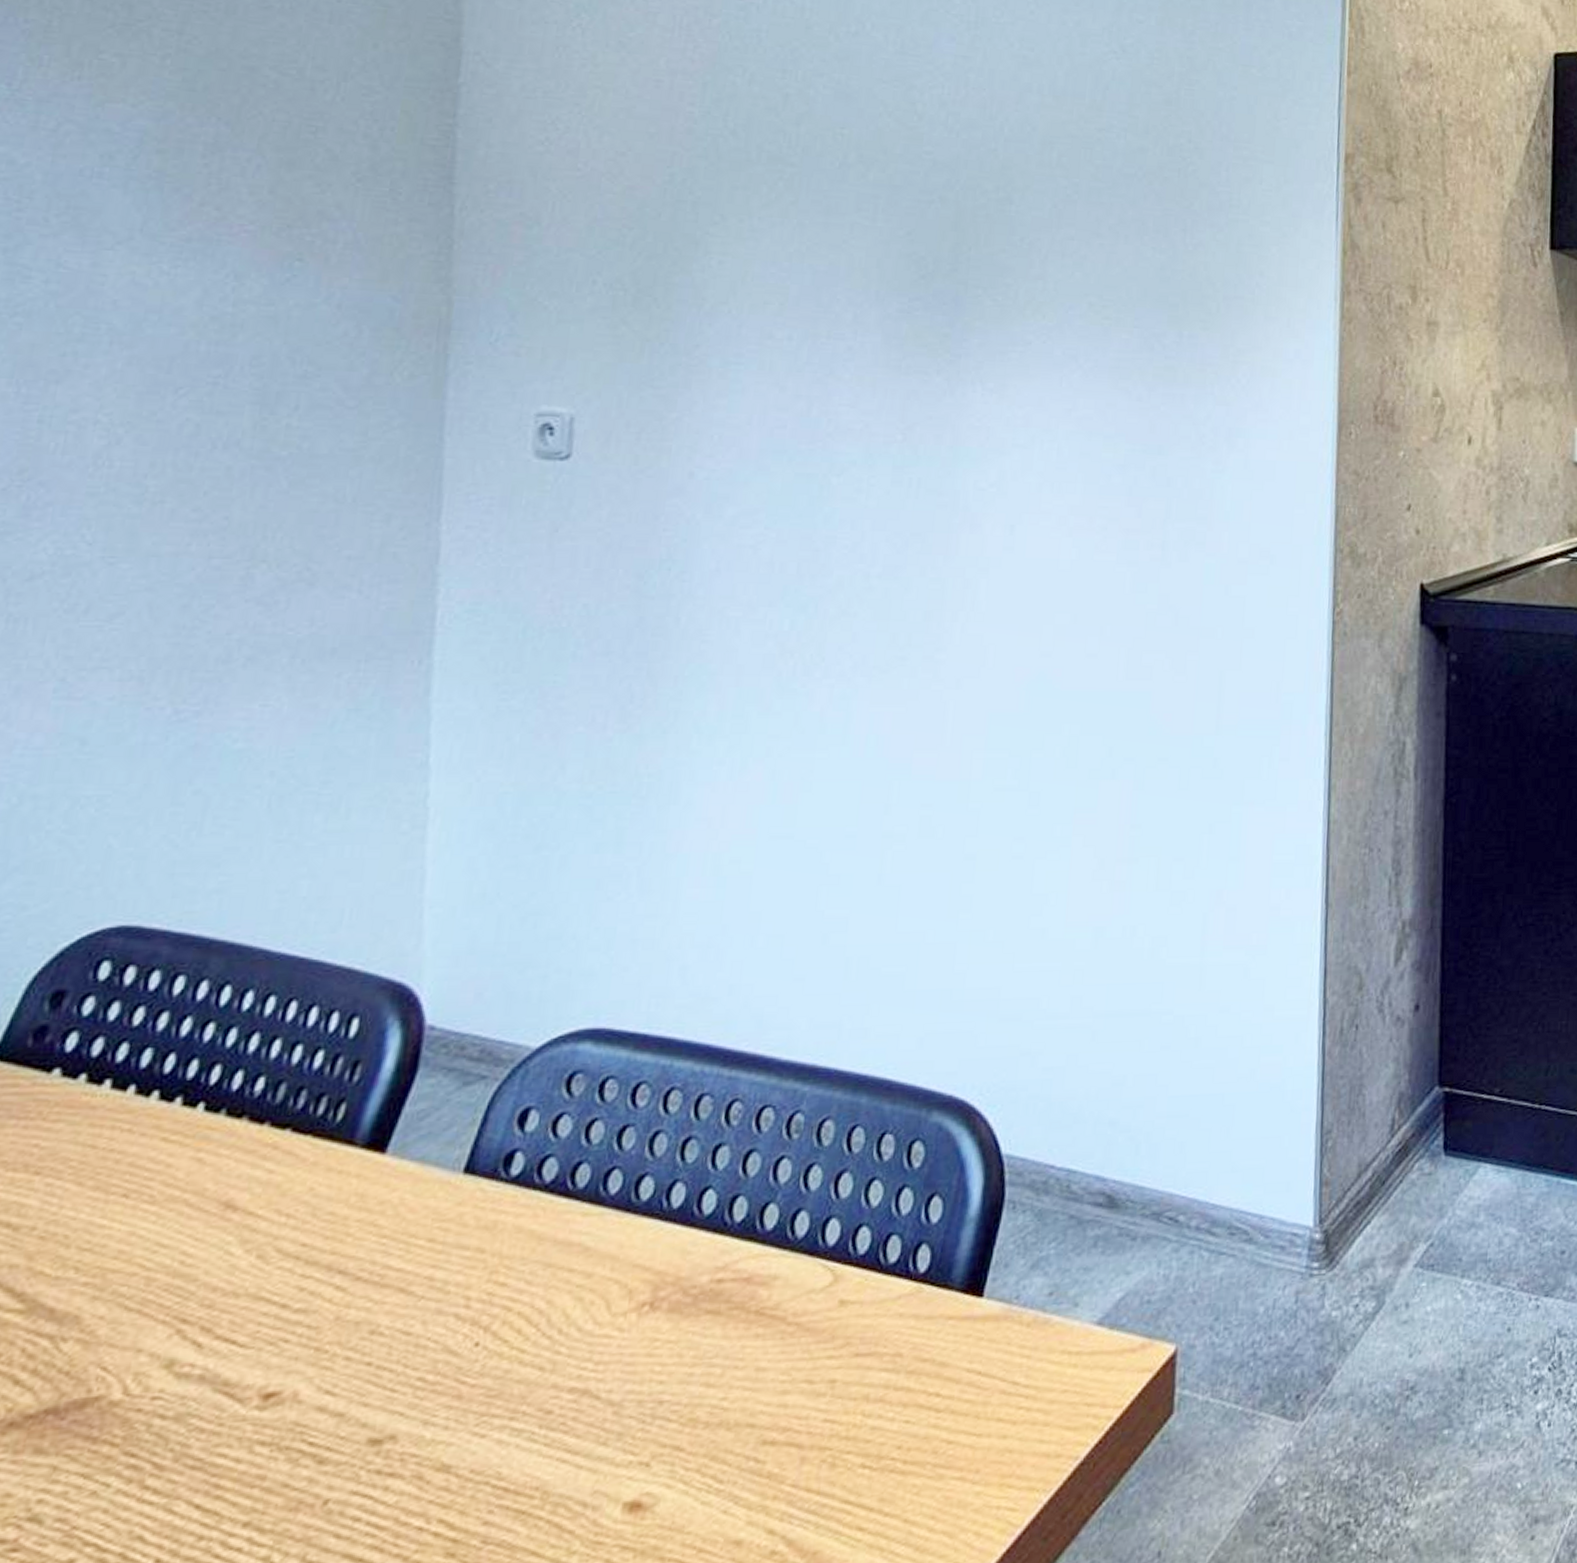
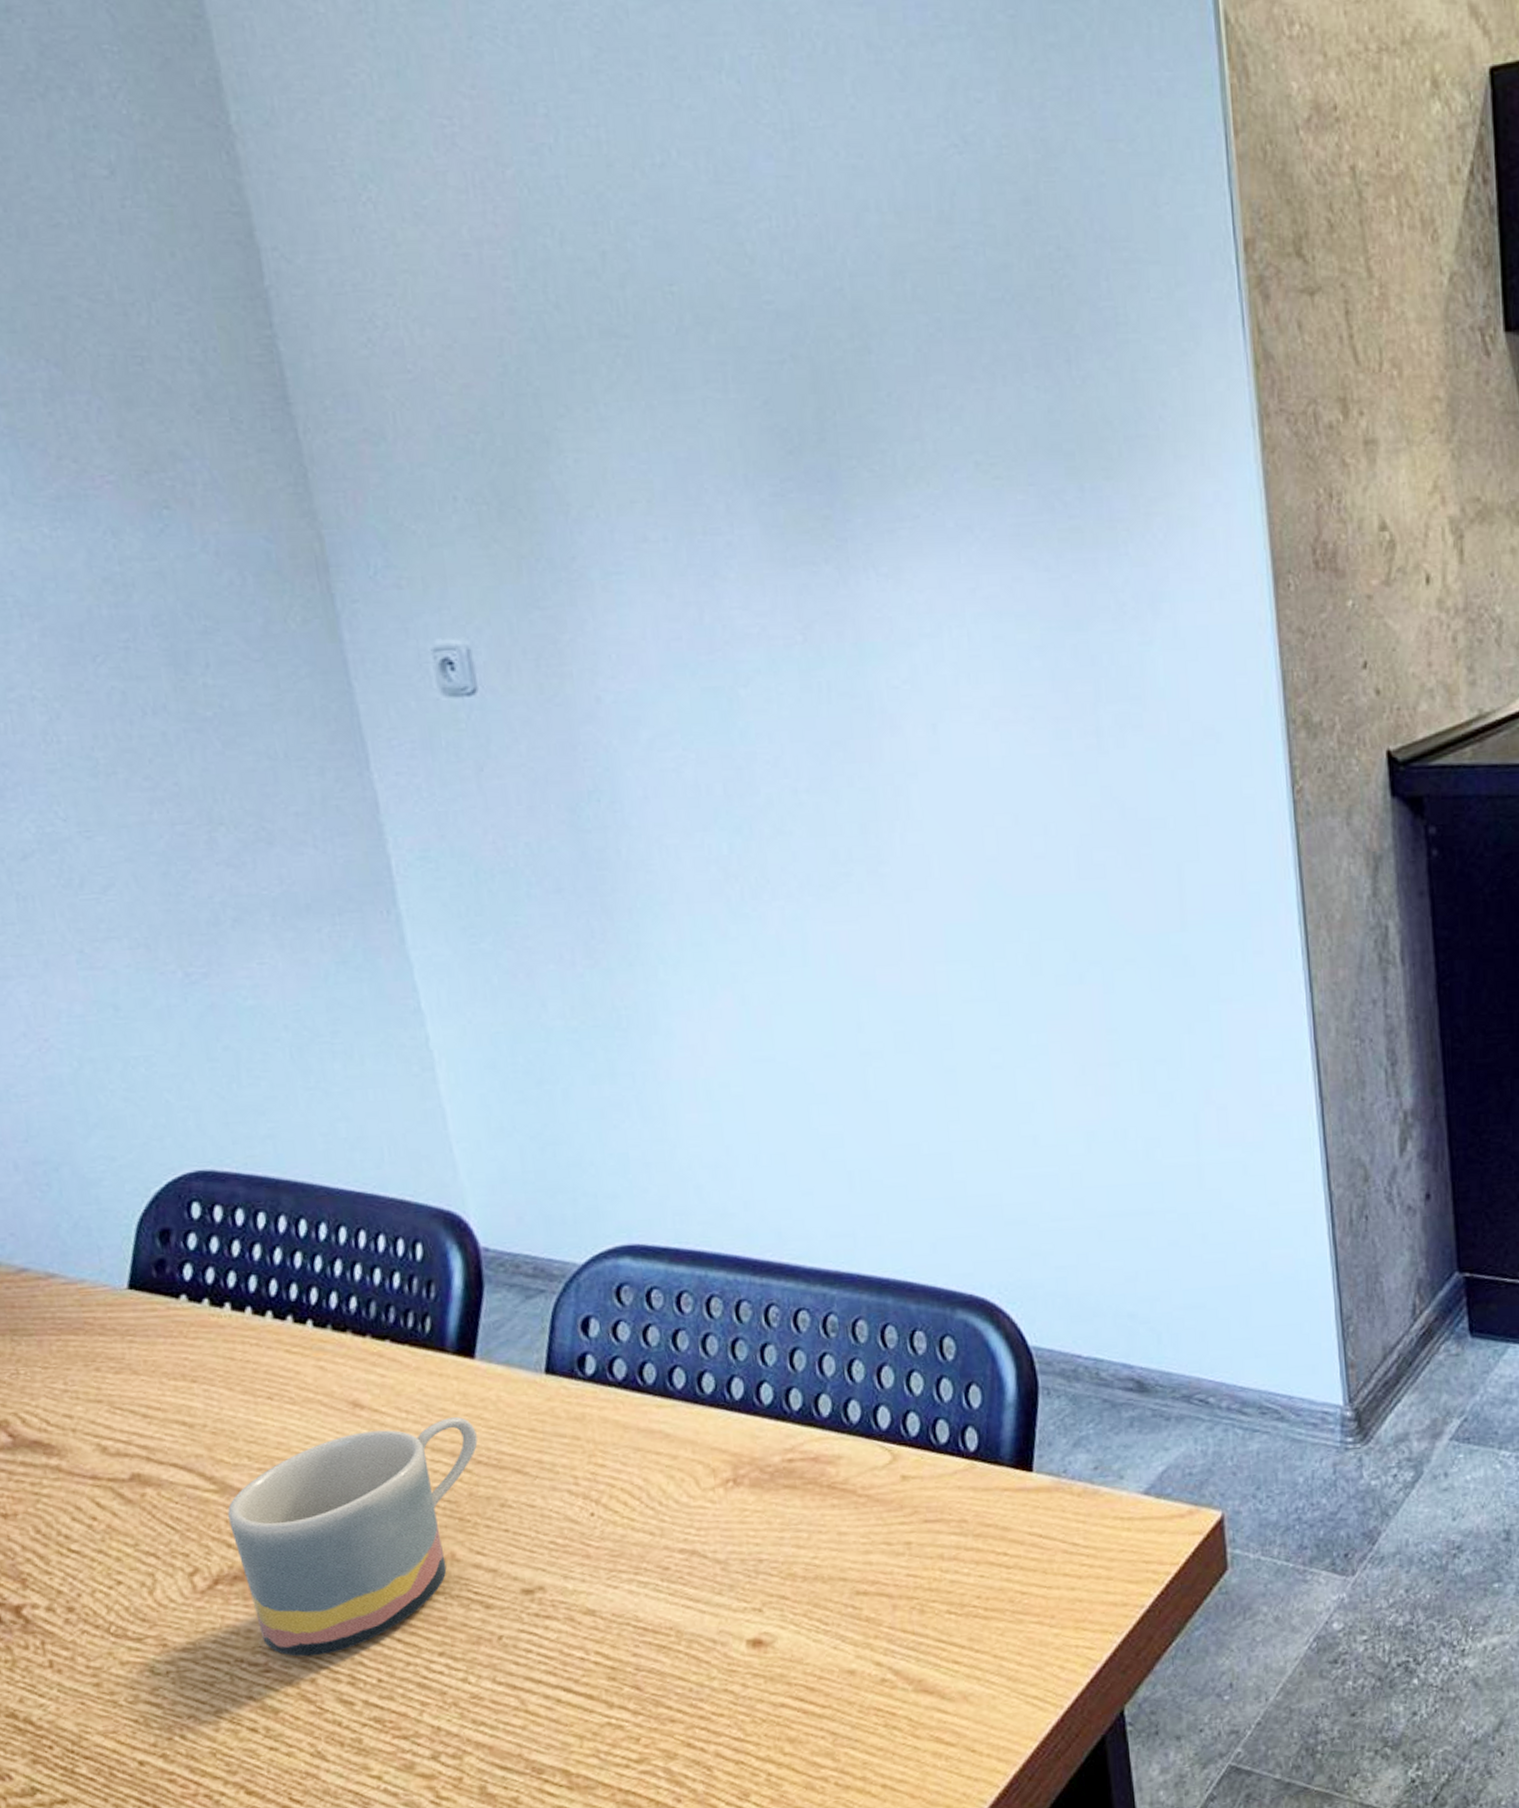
mug: none [21,1223,365,1530] -> present [227,1417,478,1657]

